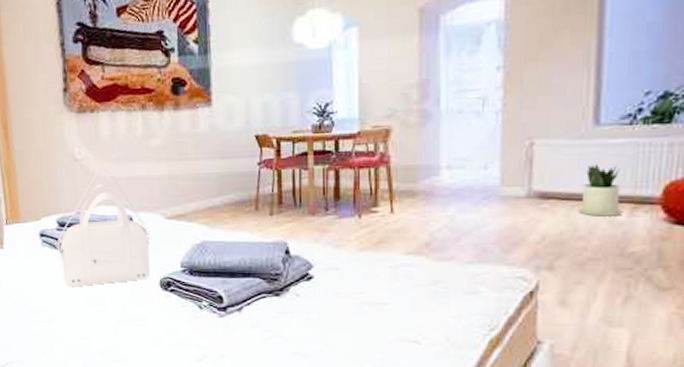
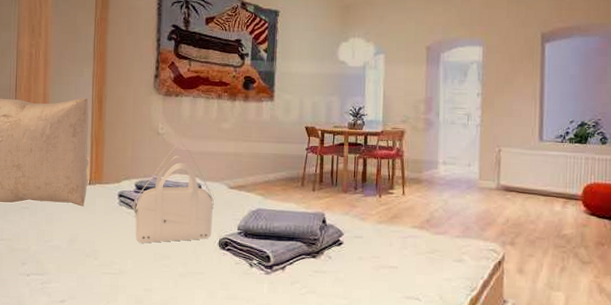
planter: present [579,164,623,217] -> none [530,168,558,207]

